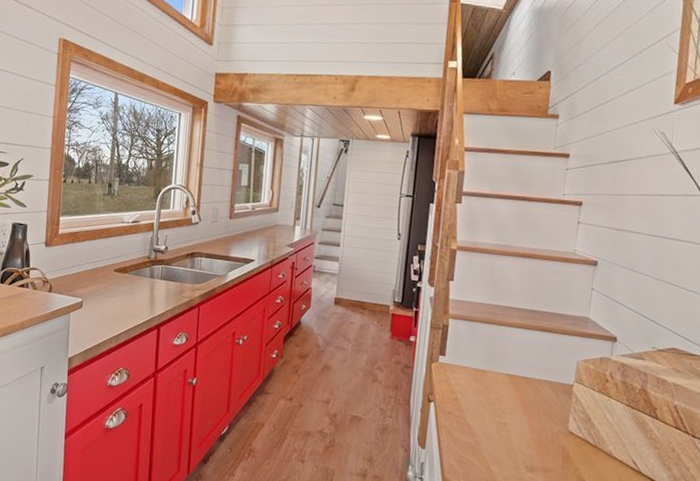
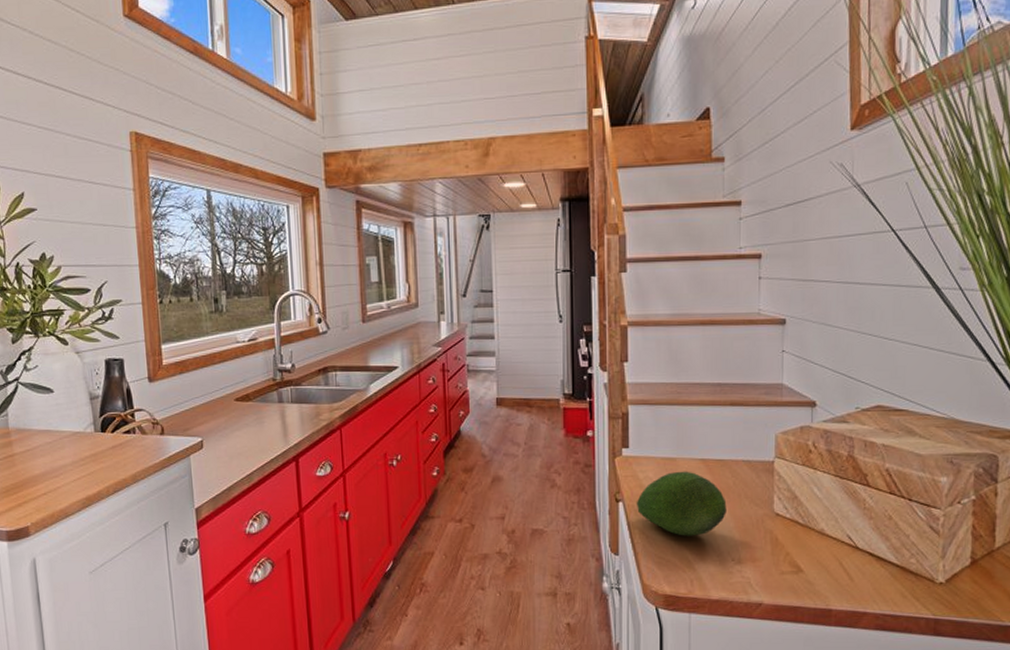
fruit: none [445,382,527,442] -> present [636,471,727,536]

